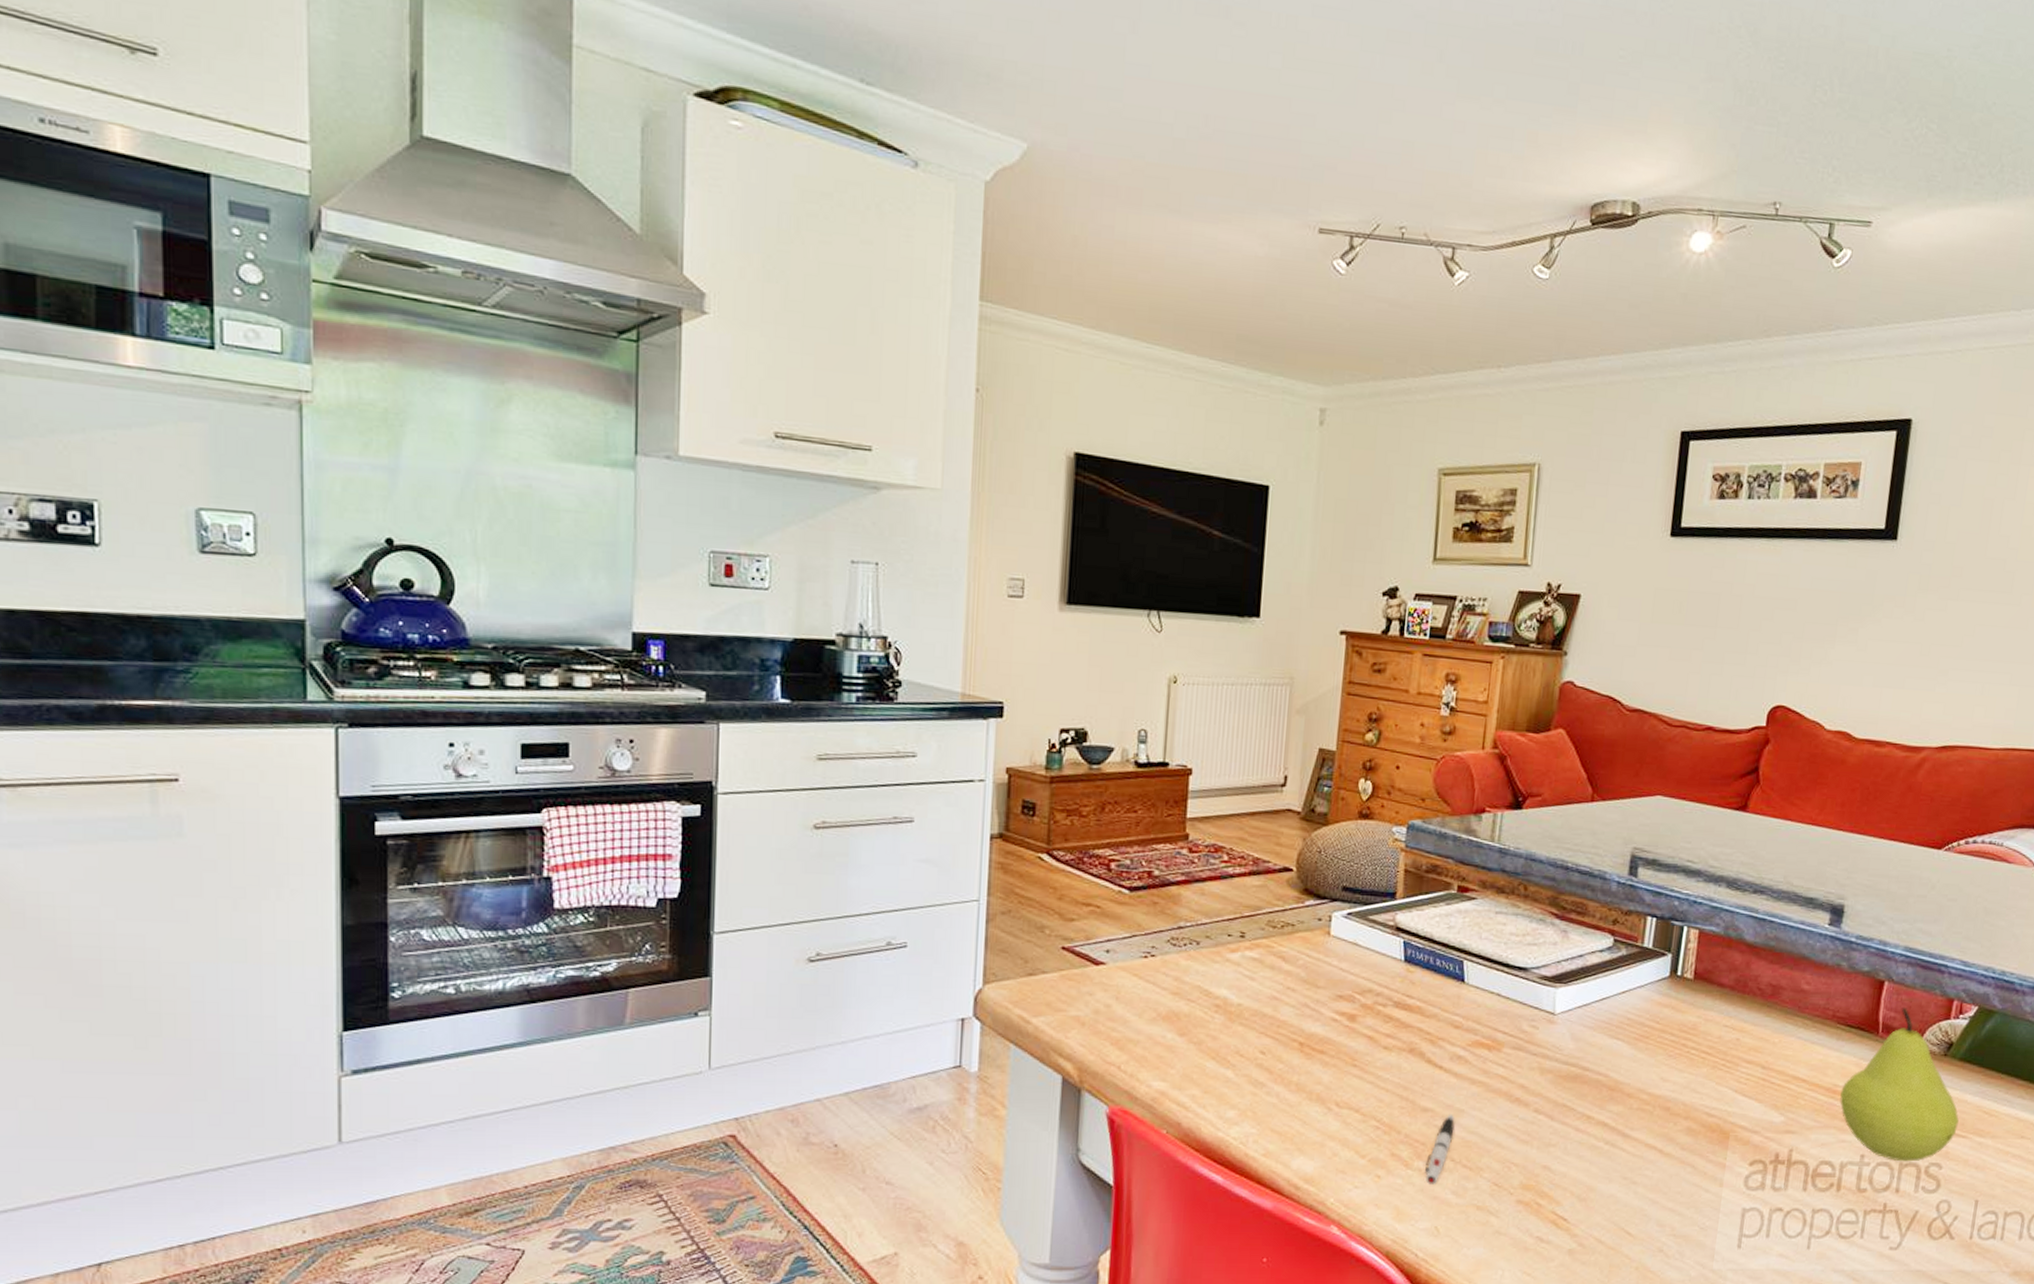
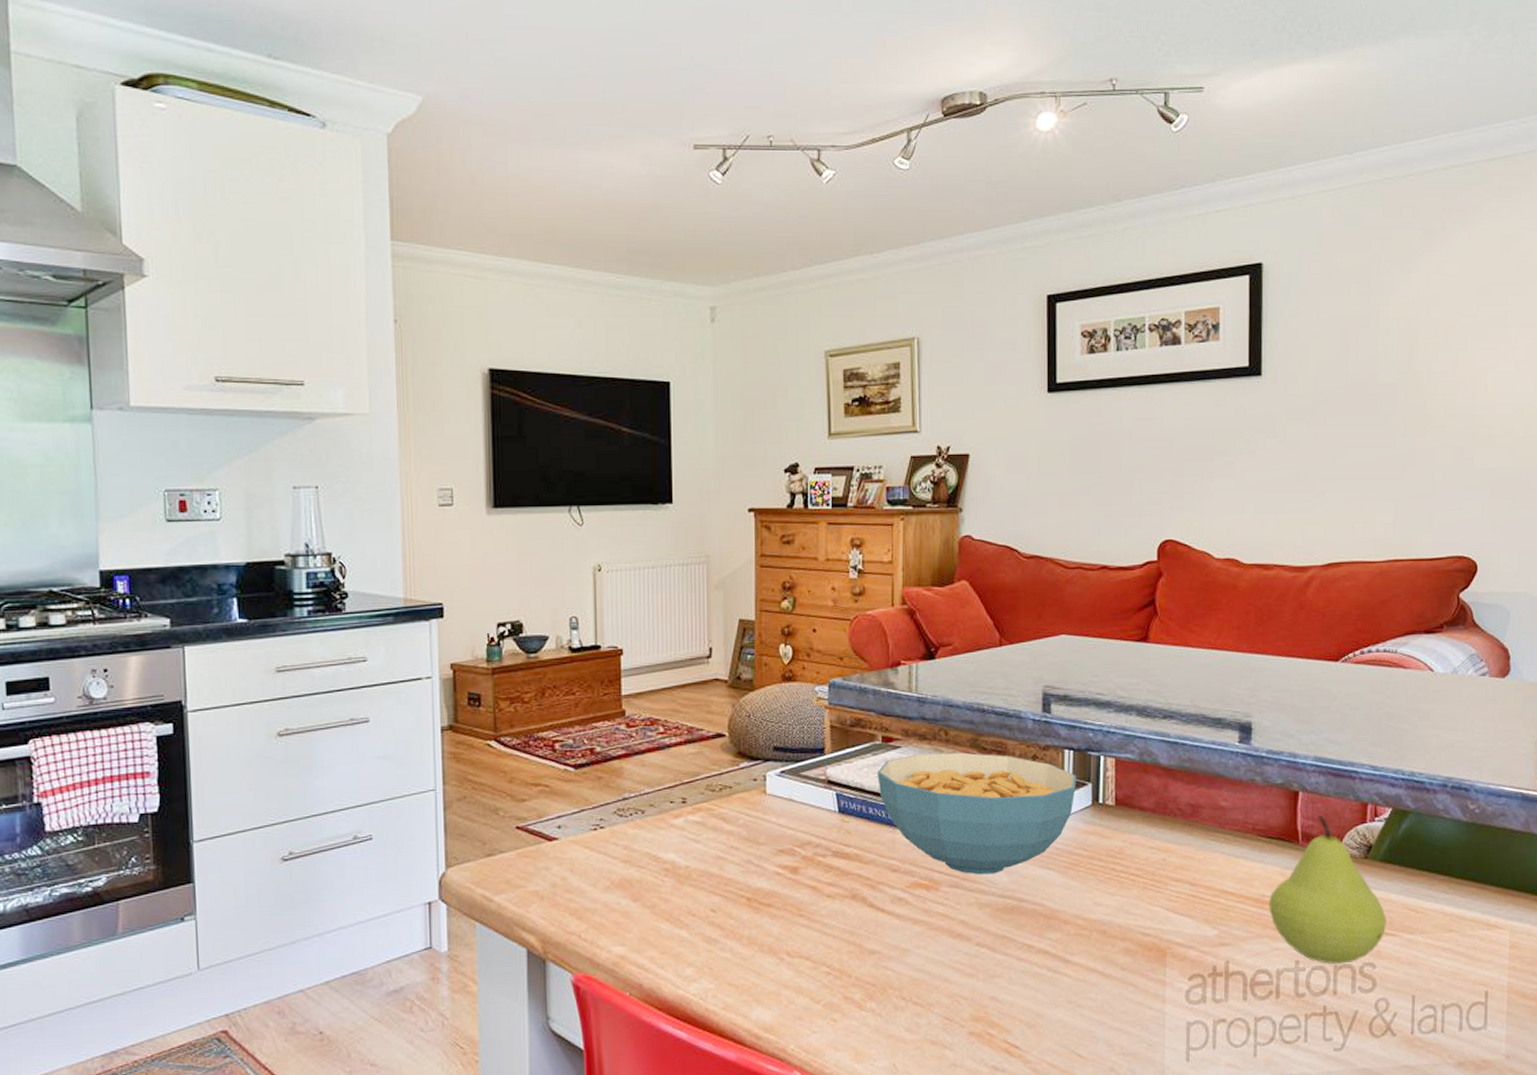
pen: present [1424,1114,1455,1186] -> none [877,954,902,1025]
cereal bowl: none [1449,907,1658,1039] -> present [878,752,1077,875]

